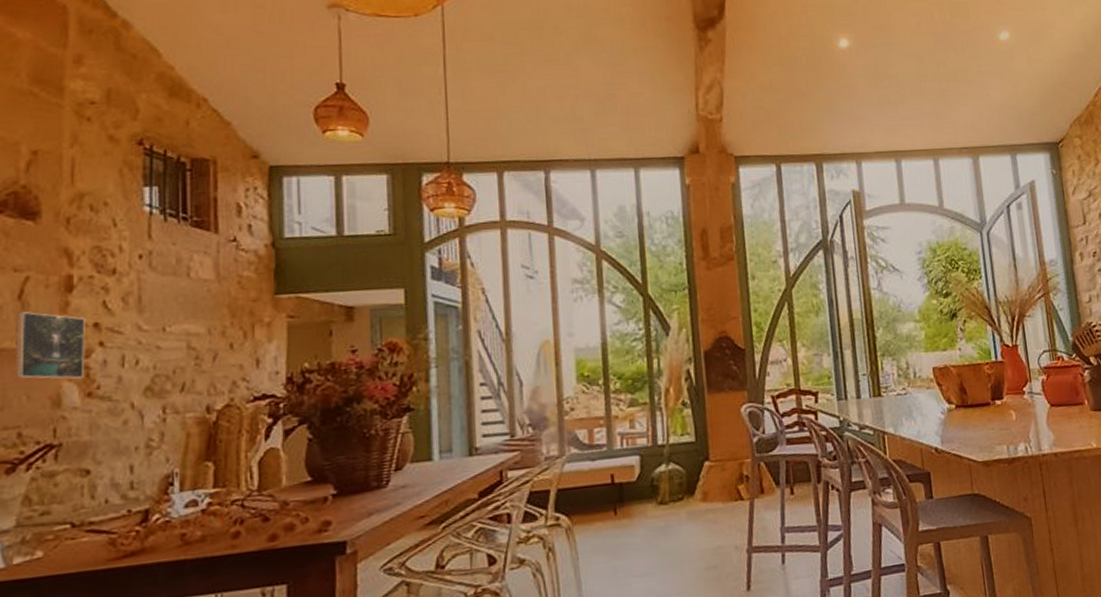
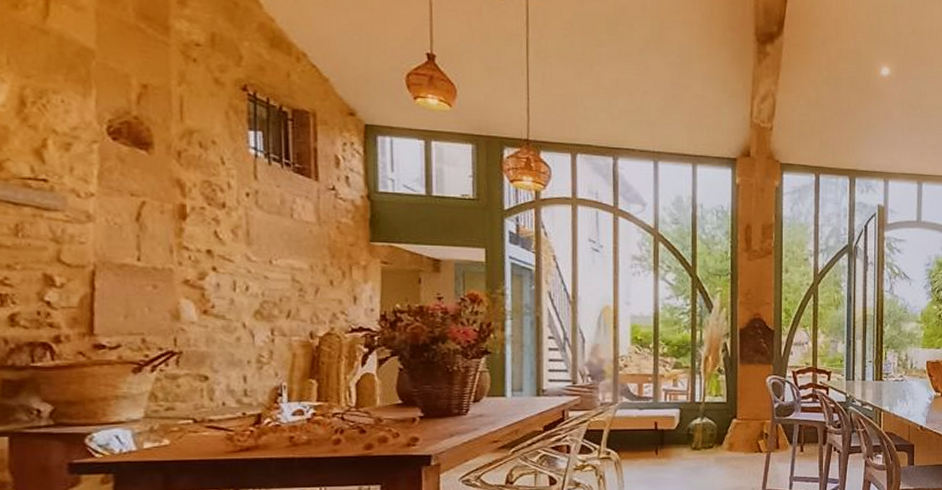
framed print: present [16,312,85,379] -> none [135,233,200,297]

